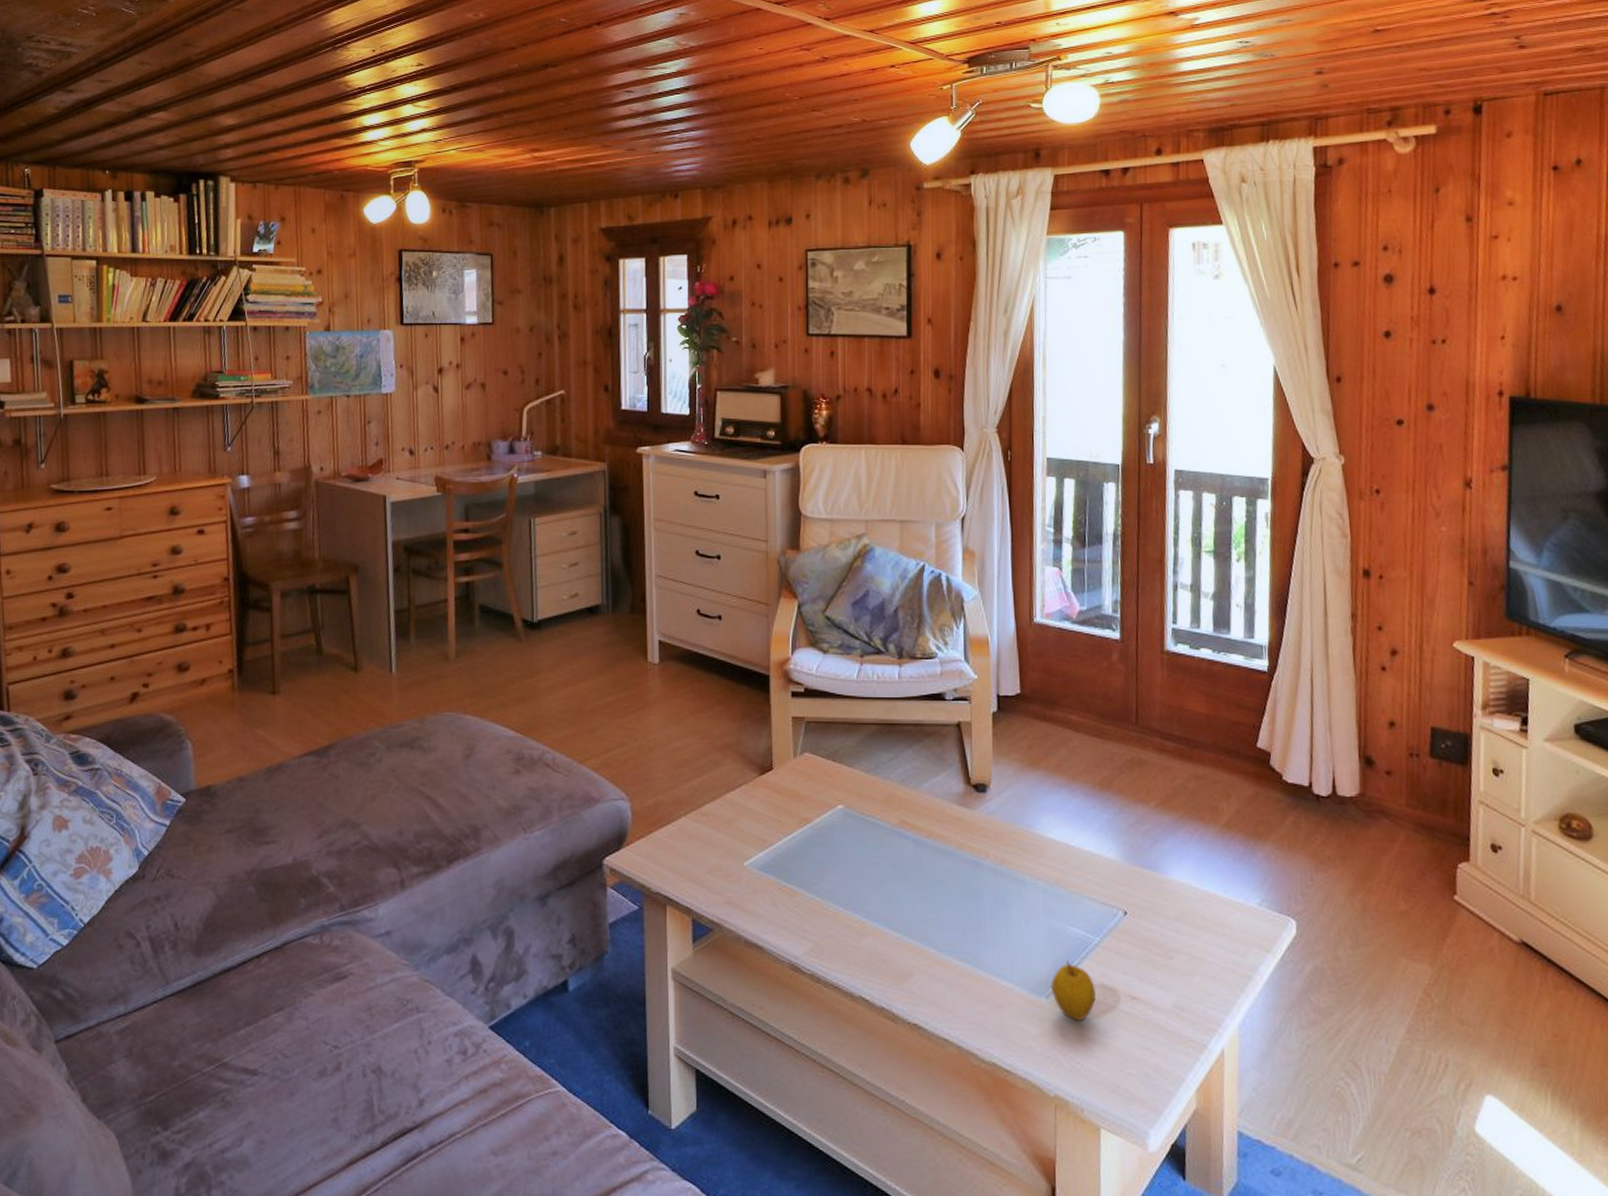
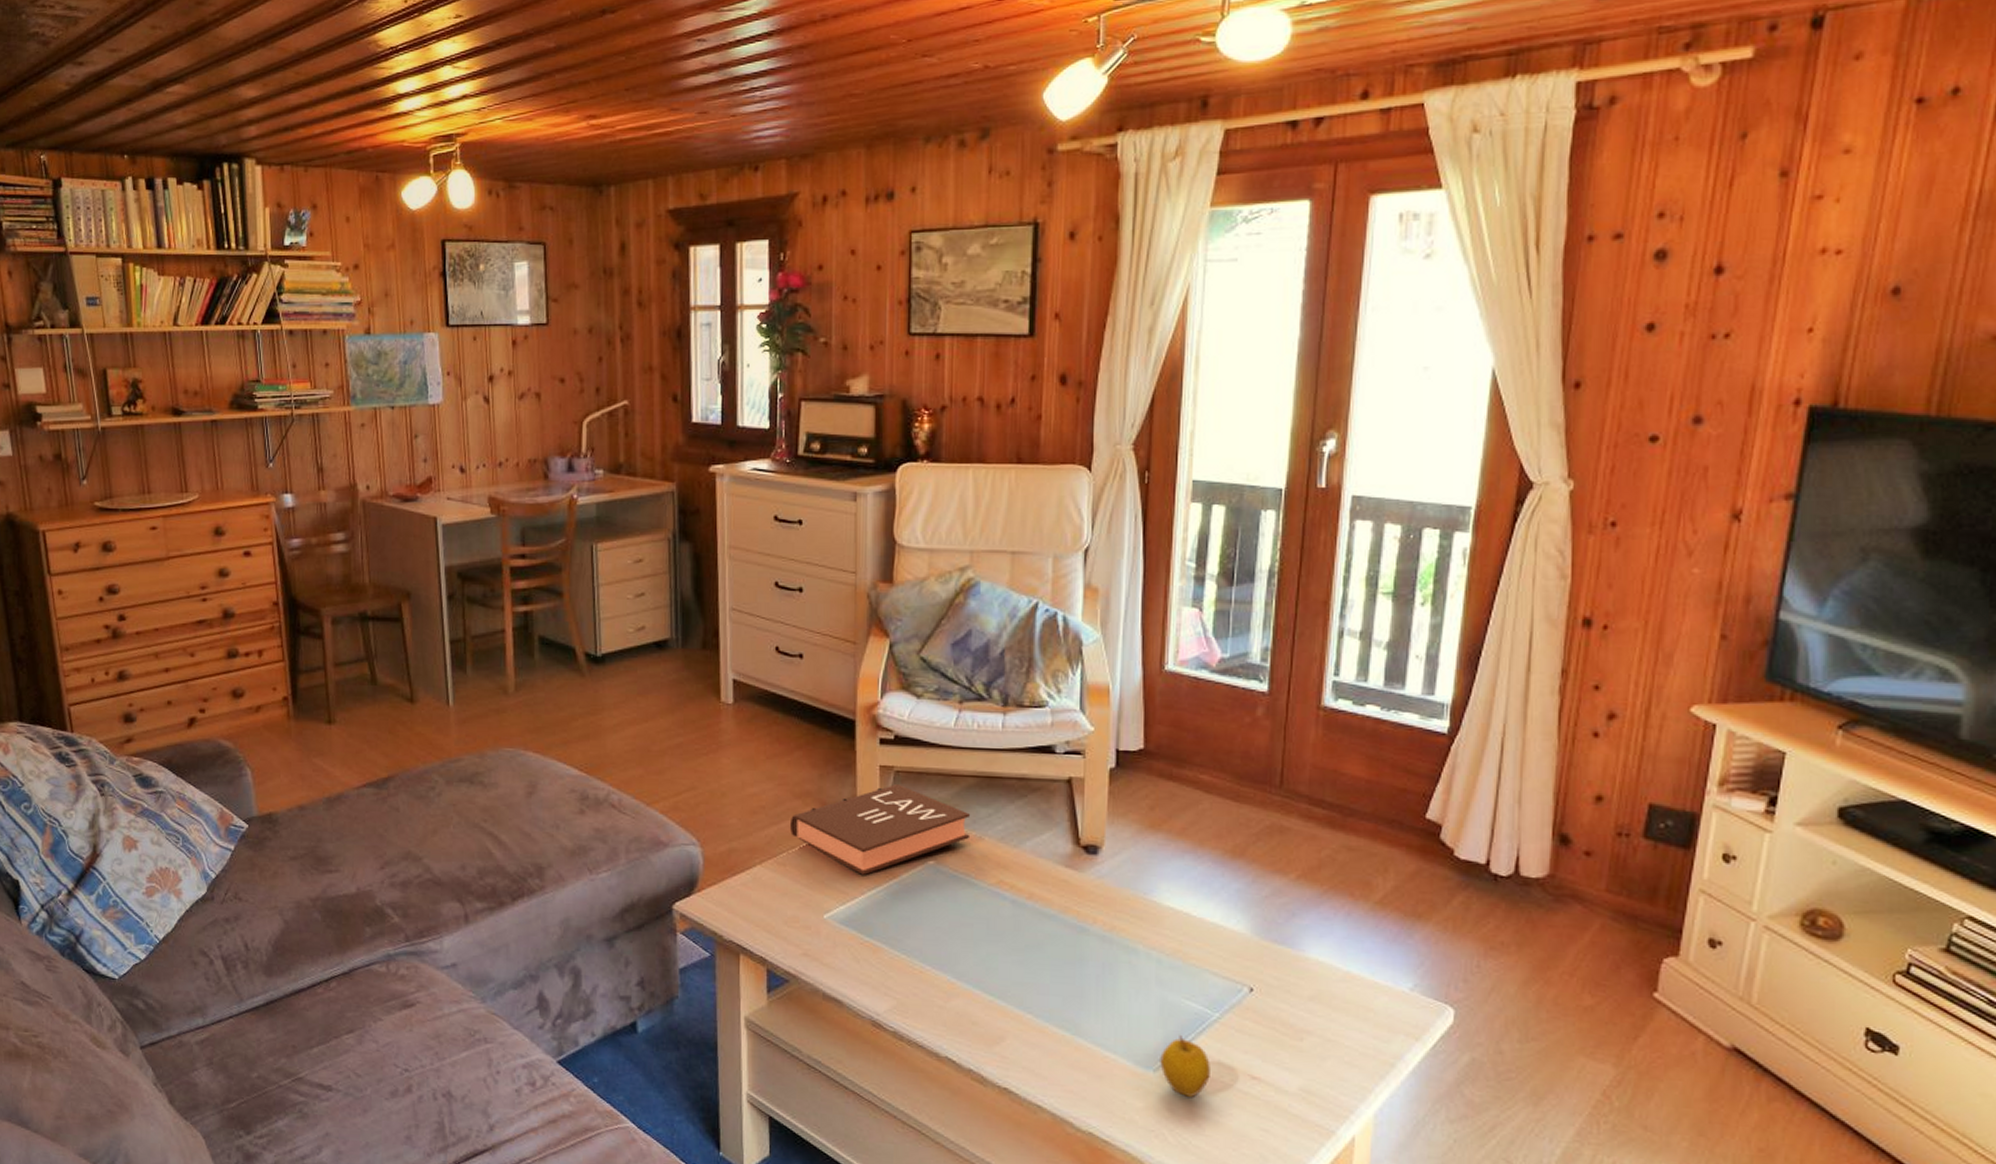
book: none [711,734,874,821] -> present [789,784,971,875]

